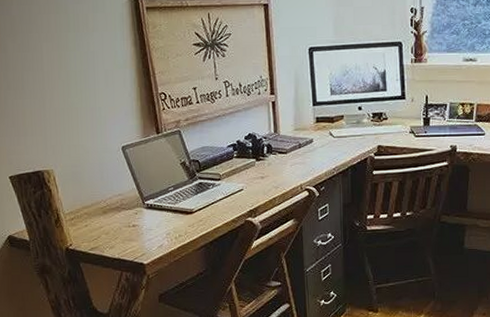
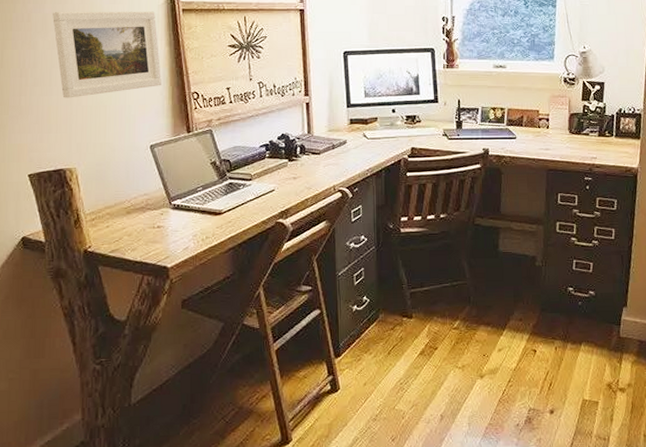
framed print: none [20,10,129,101] -> present [53,11,162,98]

